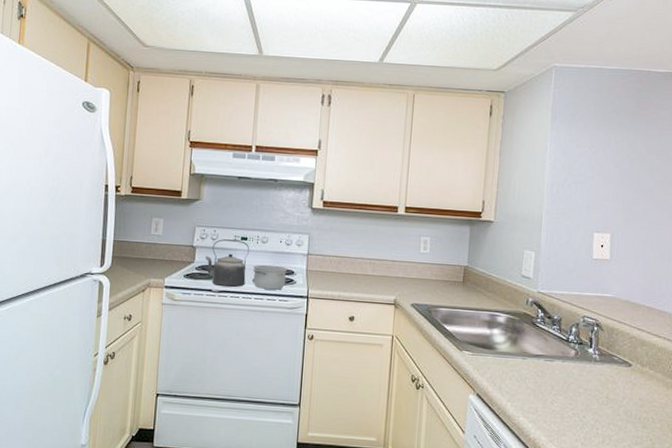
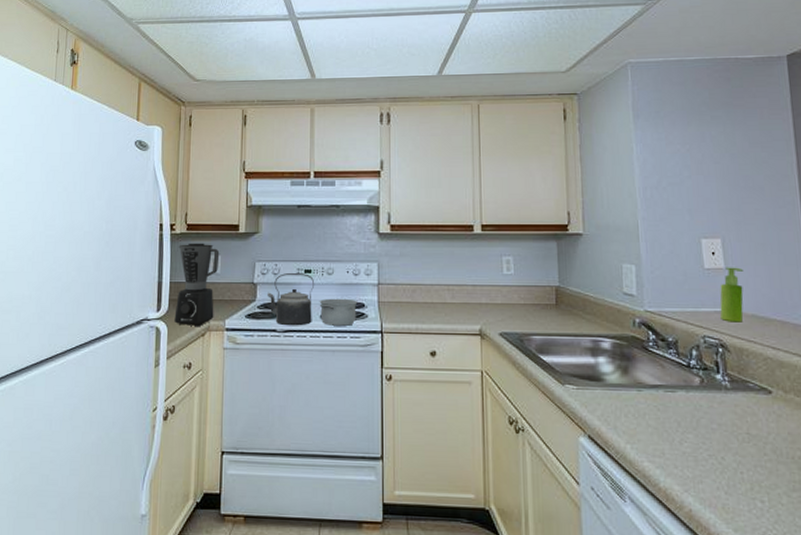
blender: none [117,205,162,283] -> present [174,243,220,327]
soap dispenser: none [600,258,625,307] -> present [720,267,744,322]

